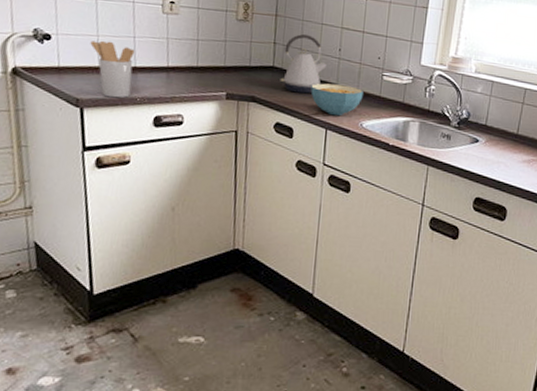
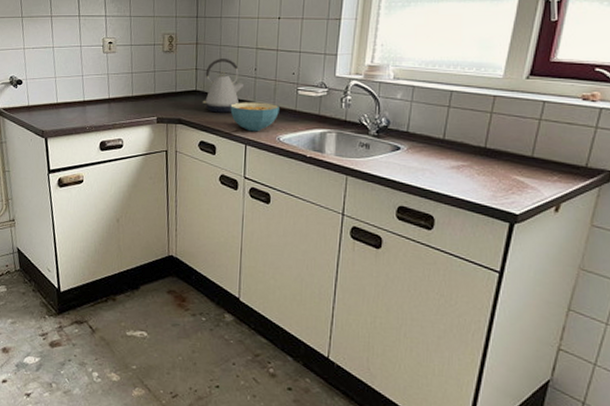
utensil holder: present [90,40,135,98] -> none [50,81,83,128]

